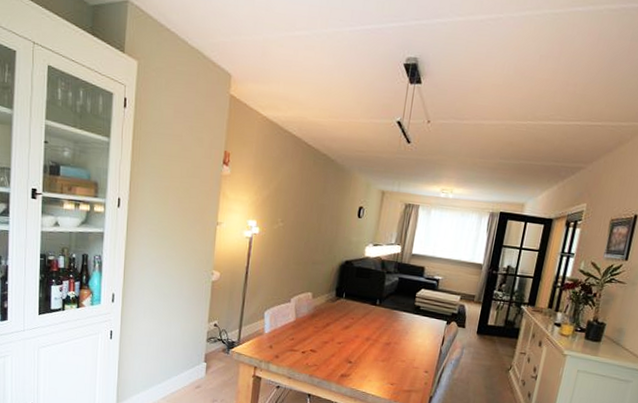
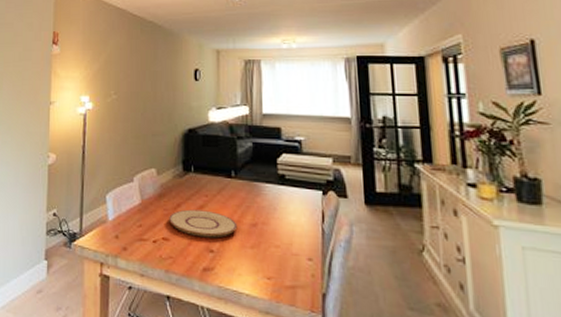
plate: none [318,328,375,352] -> present [169,209,238,238]

